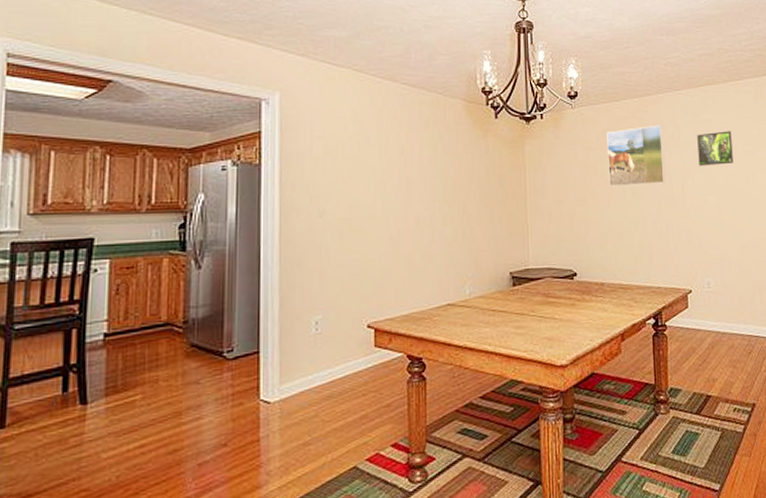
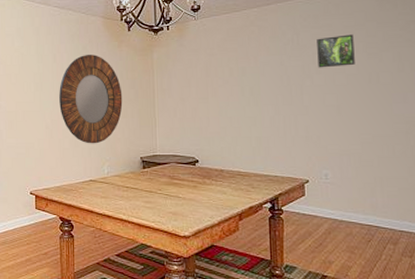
home mirror: none [408,146,489,258] -> present [59,55,123,144]
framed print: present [607,124,666,187] -> none [227,31,284,87]

